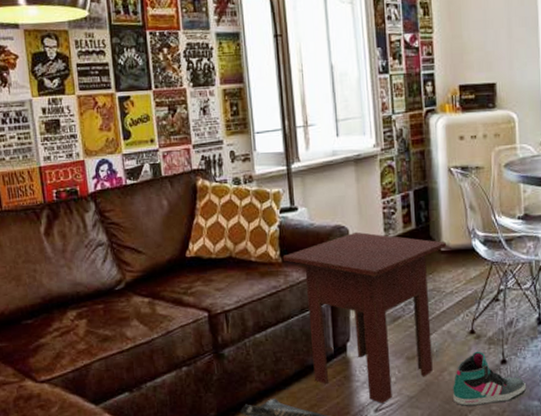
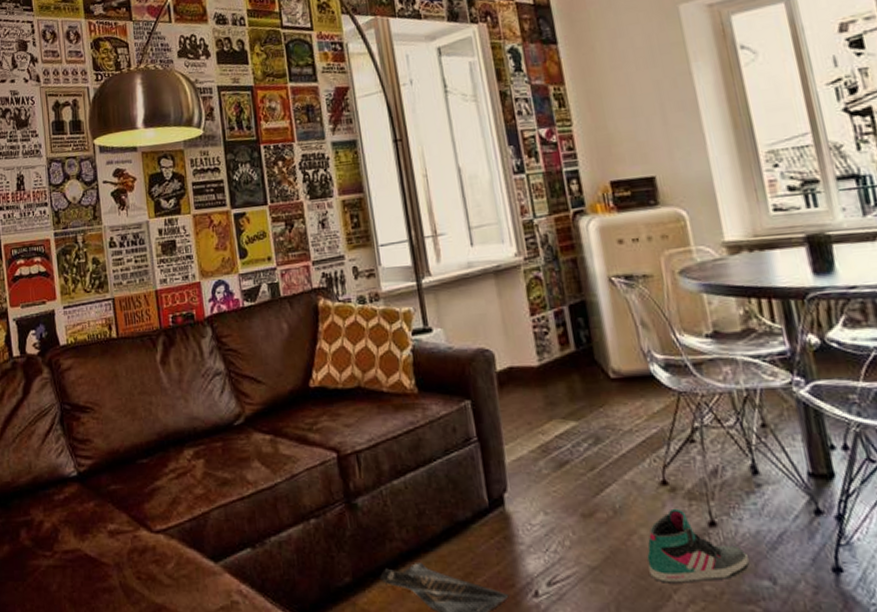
side table: present [282,232,447,404] -> none [418,356,618,576]

